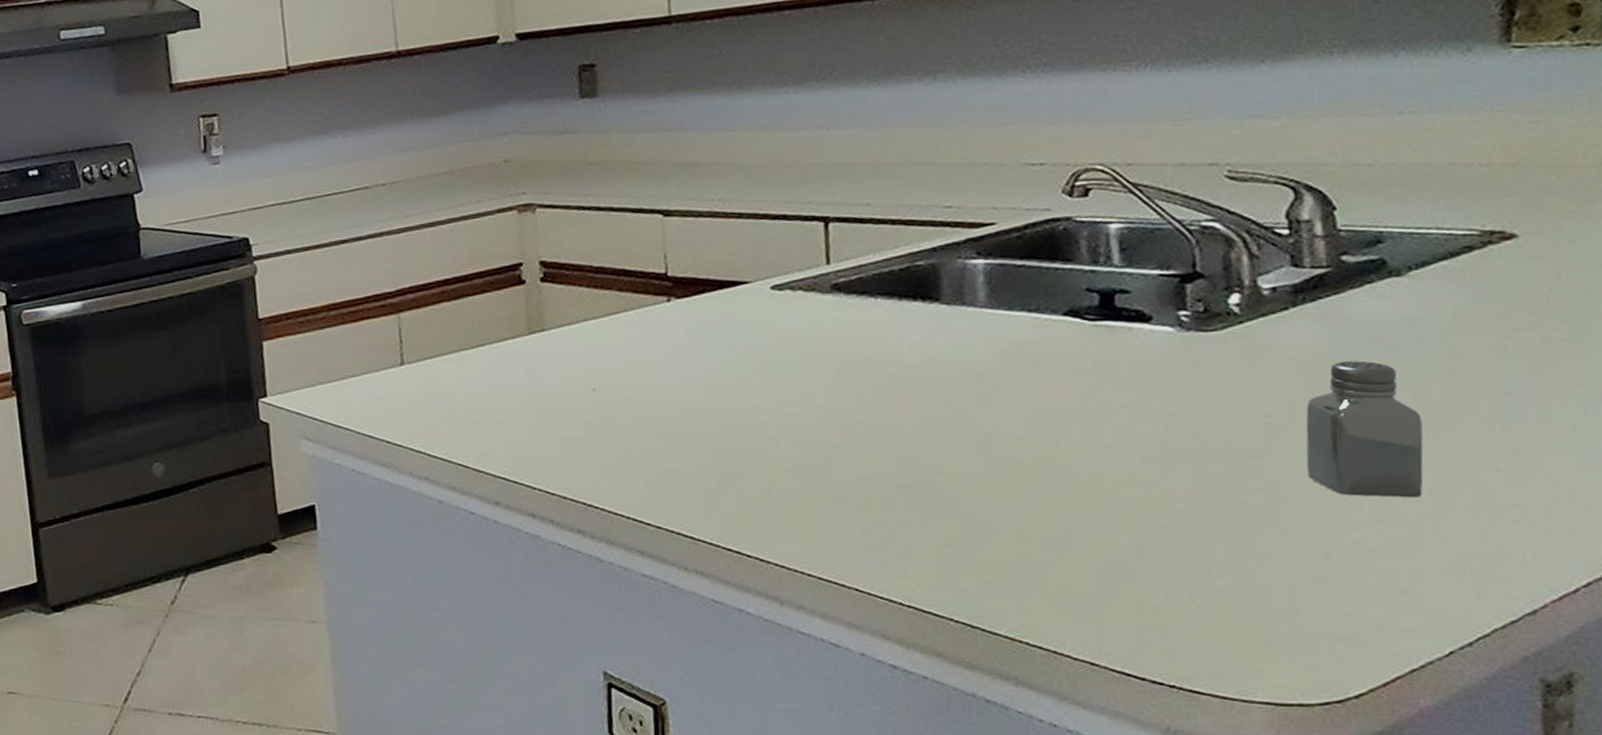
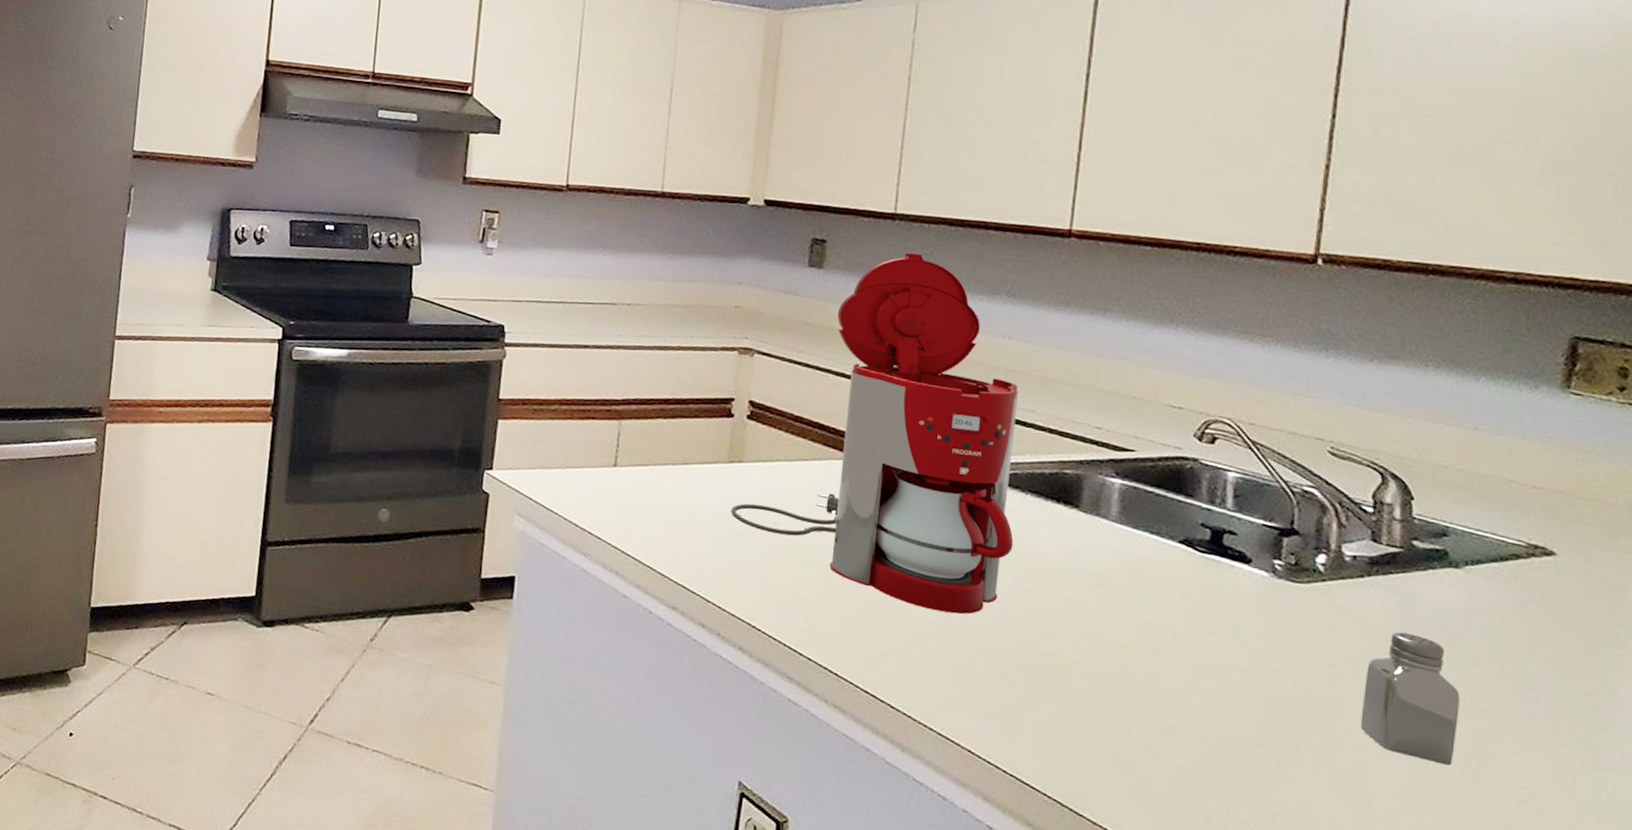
coffee maker: none [541,56,870,447] -> present [731,253,1018,614]

